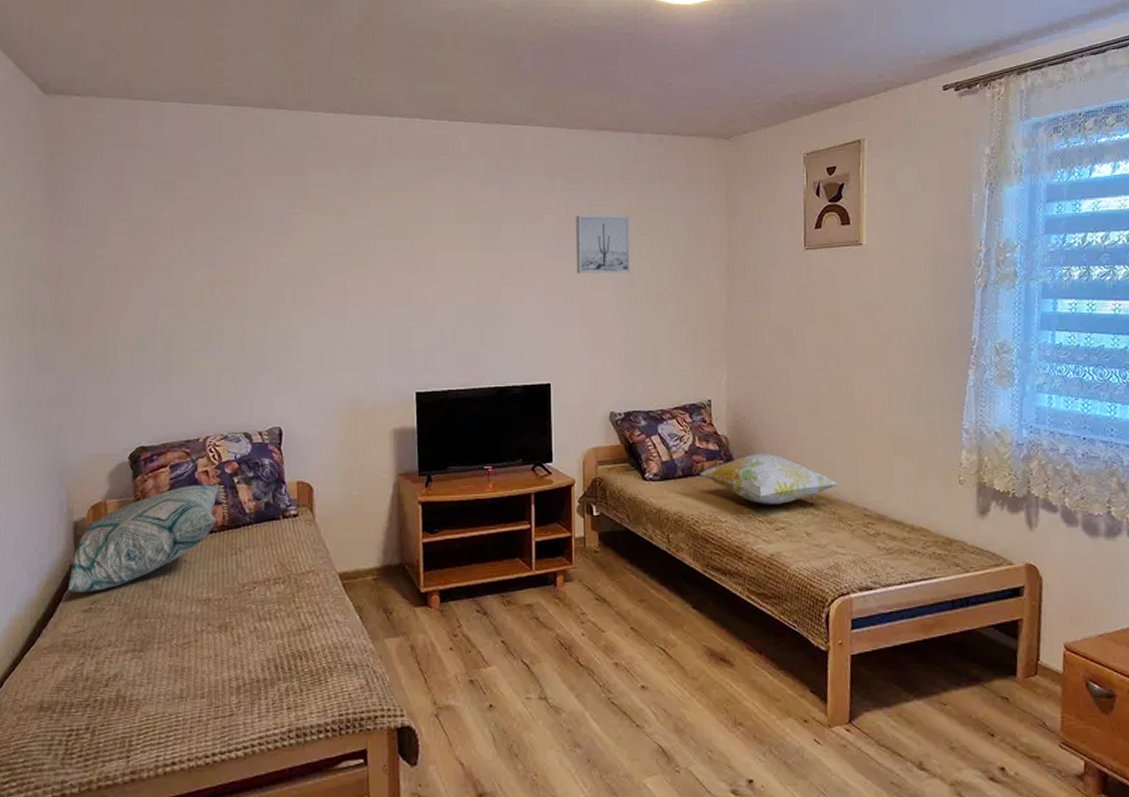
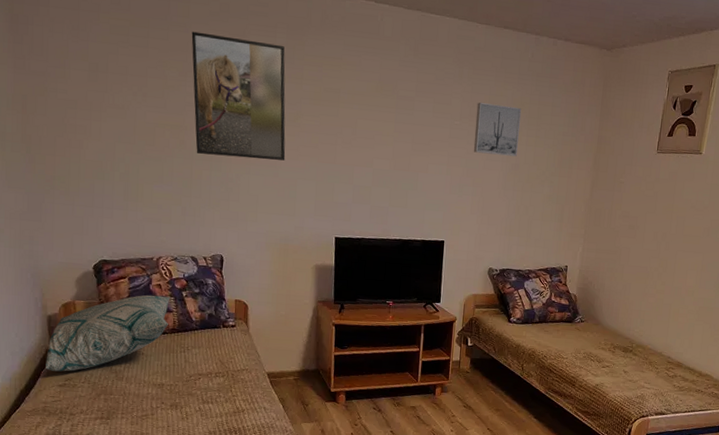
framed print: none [243,176,353,310] -> present [191,31,286,161]
decorative pillow: present [699,453,840,504] -> none [551,309,654,349]

